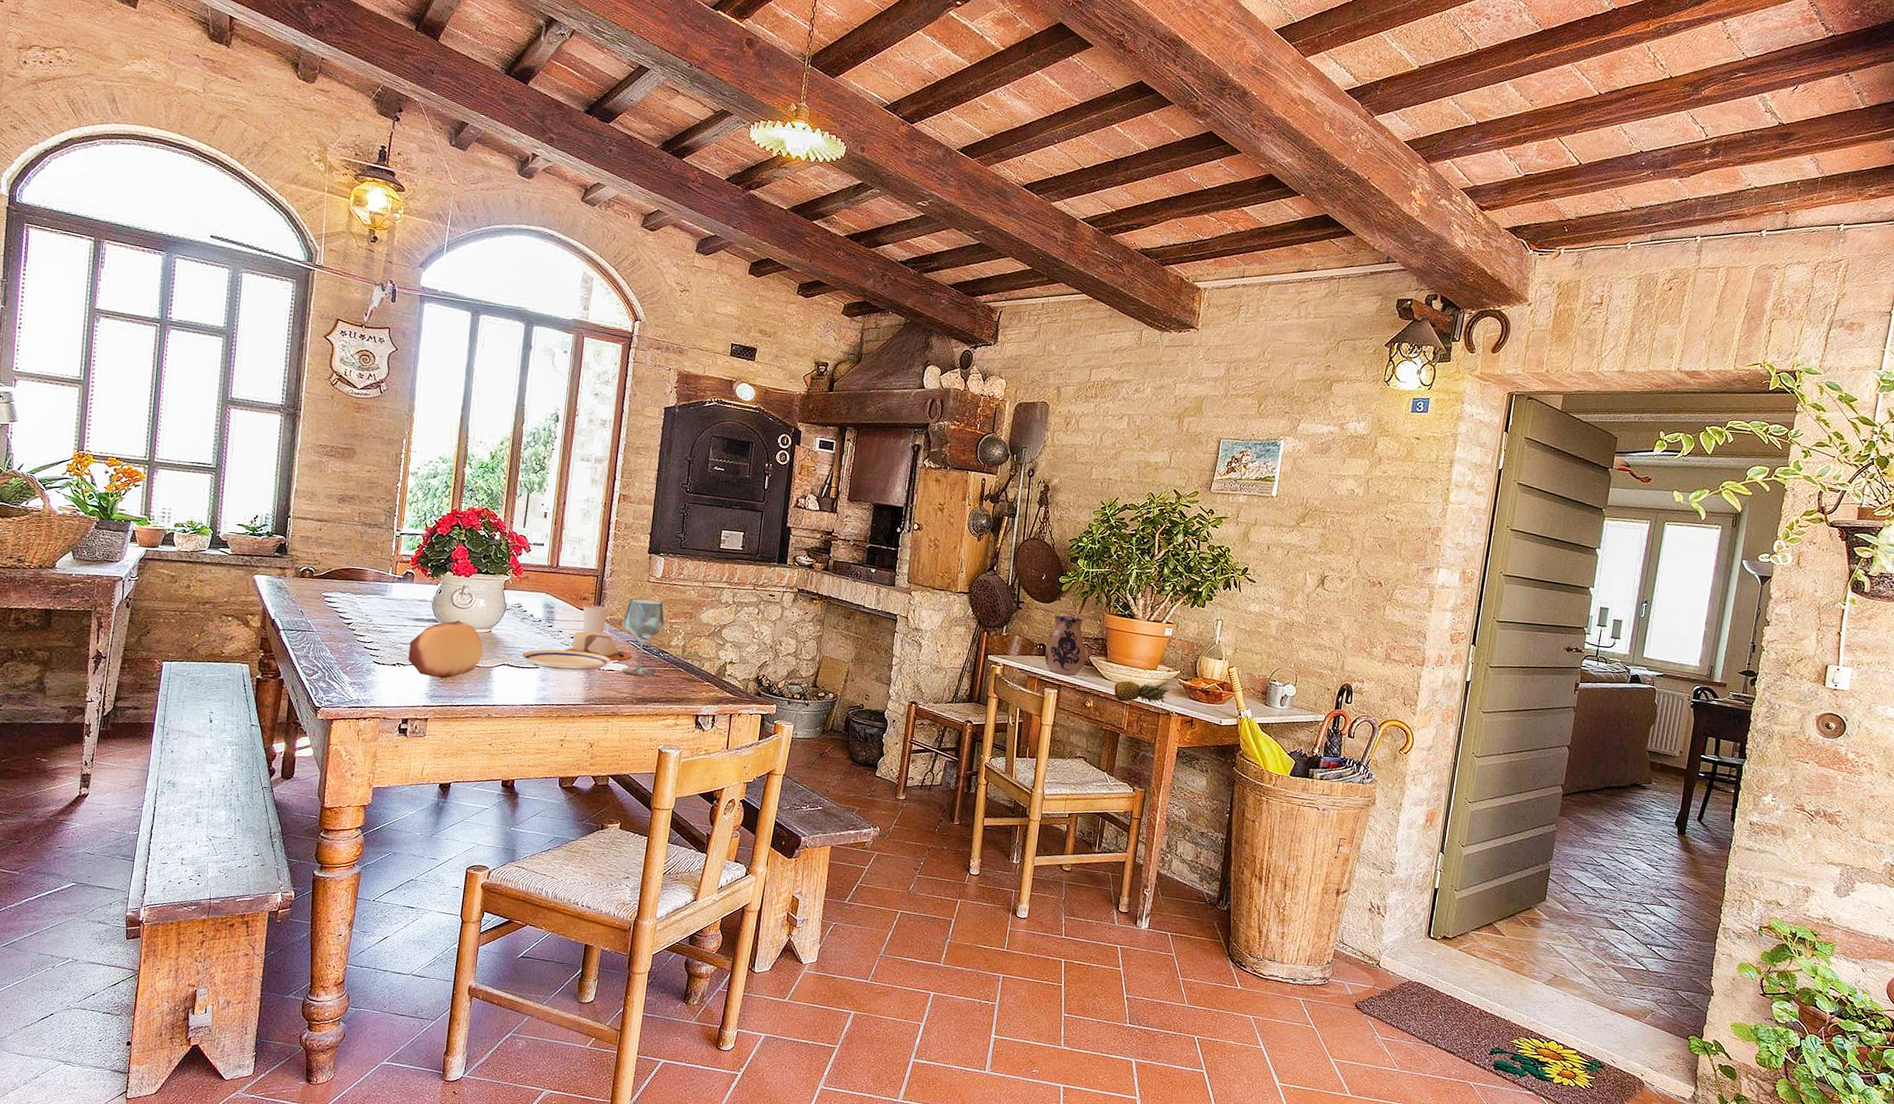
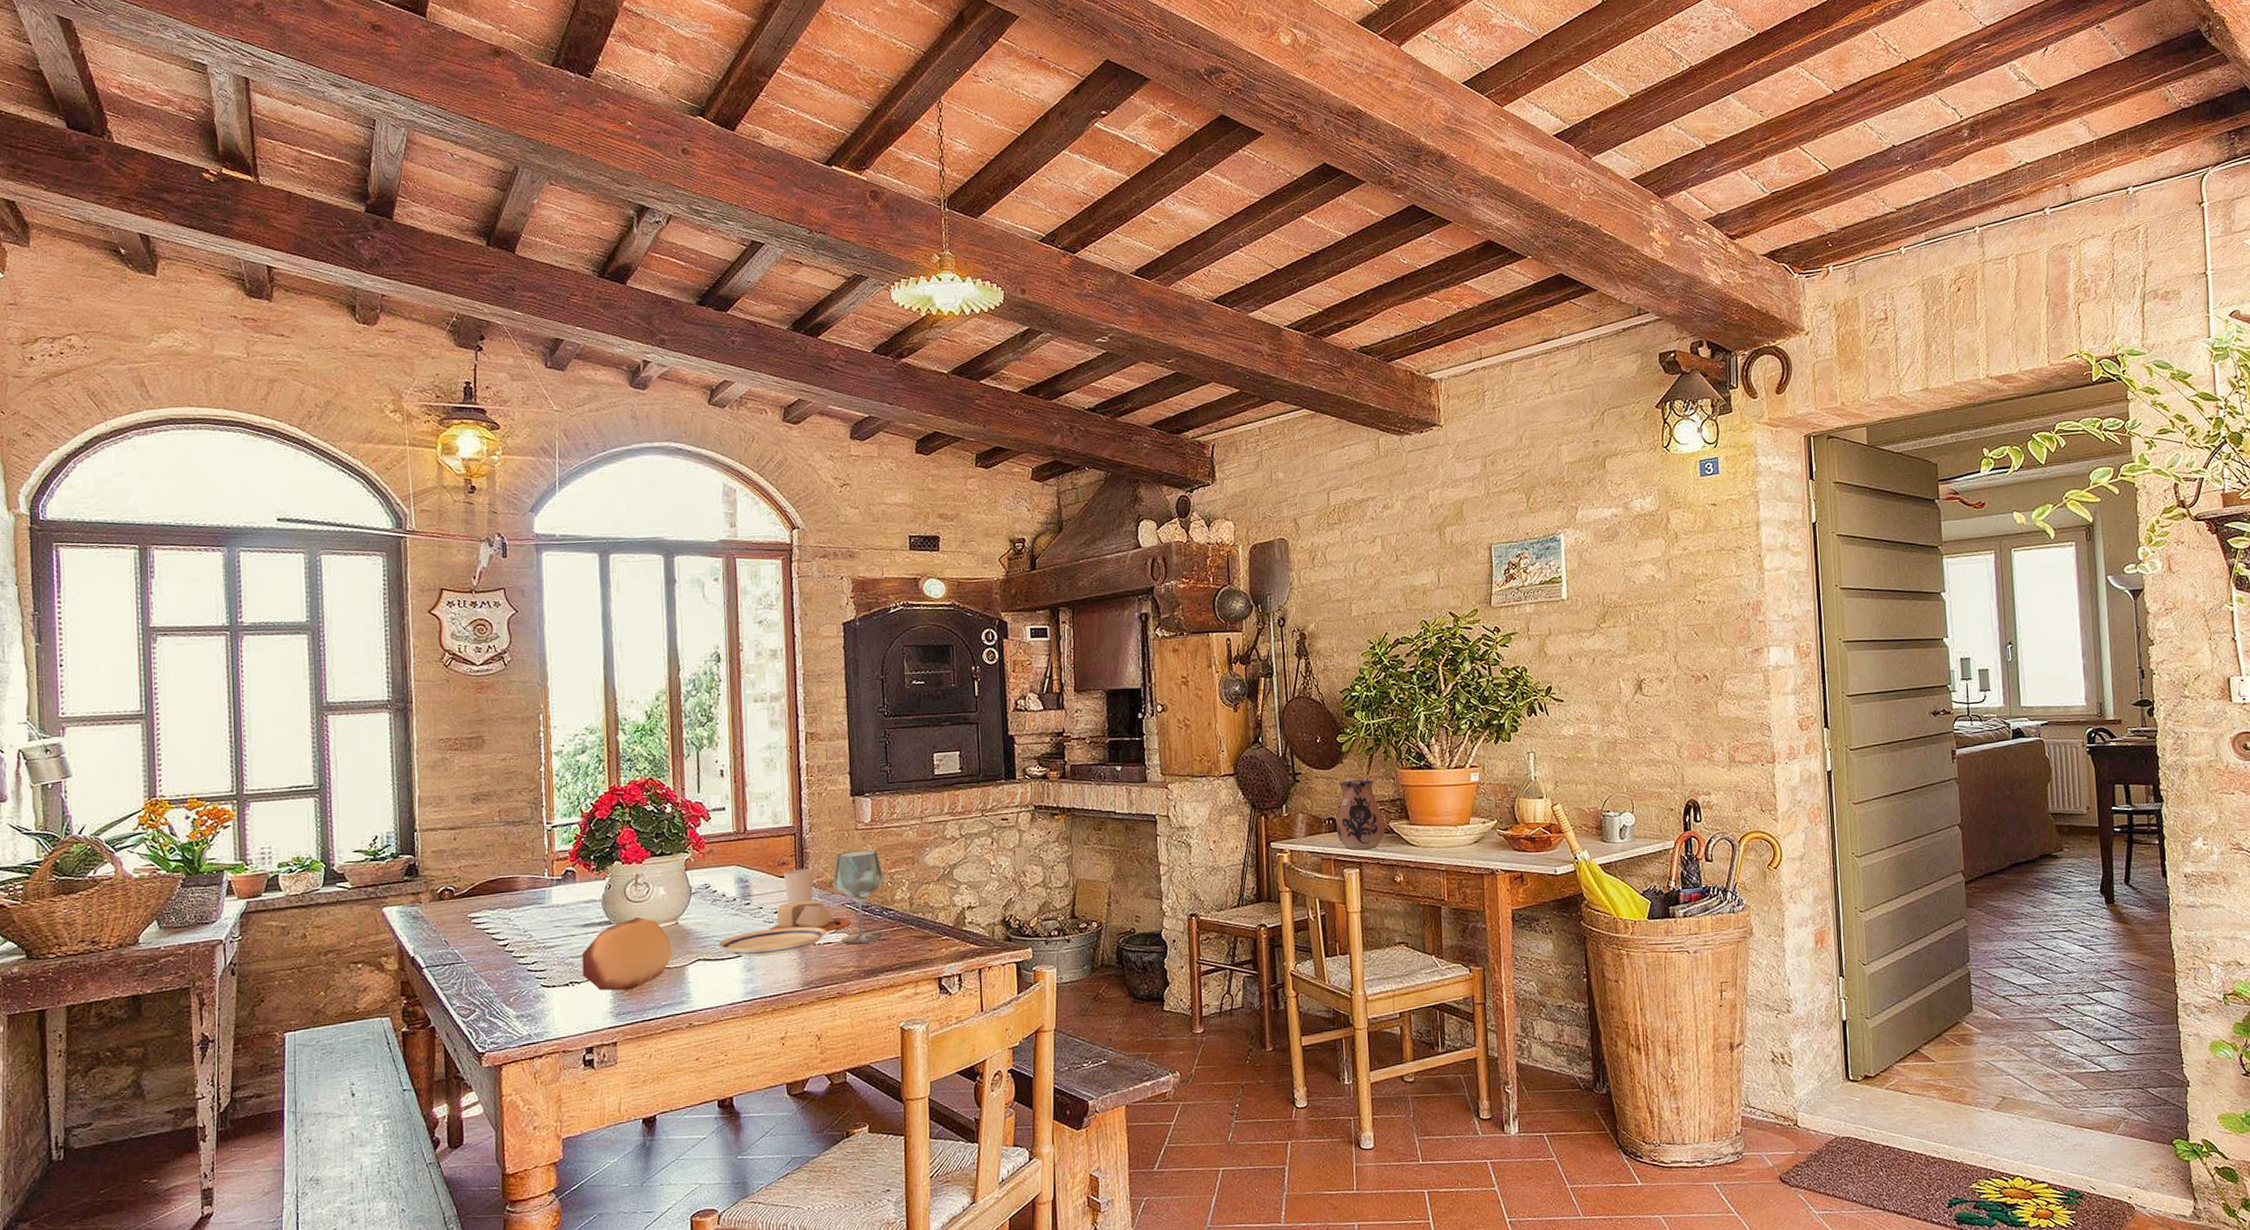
fruit: present [1114,680,1170,705] -> none [1424,838,1490,868]

